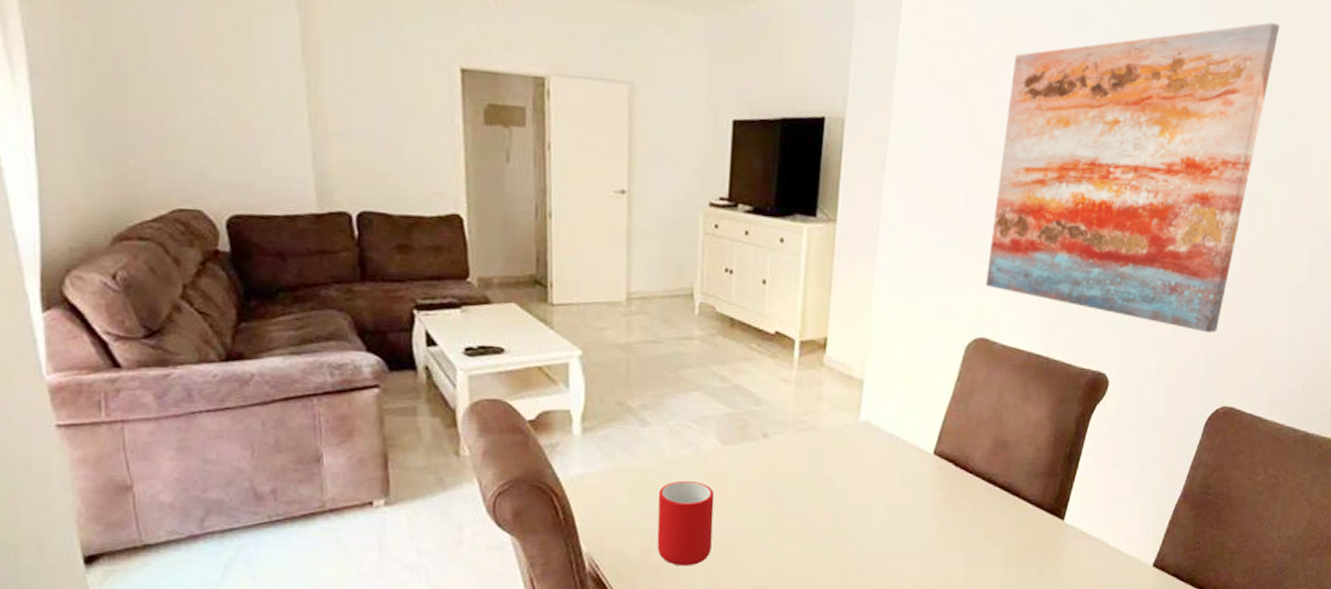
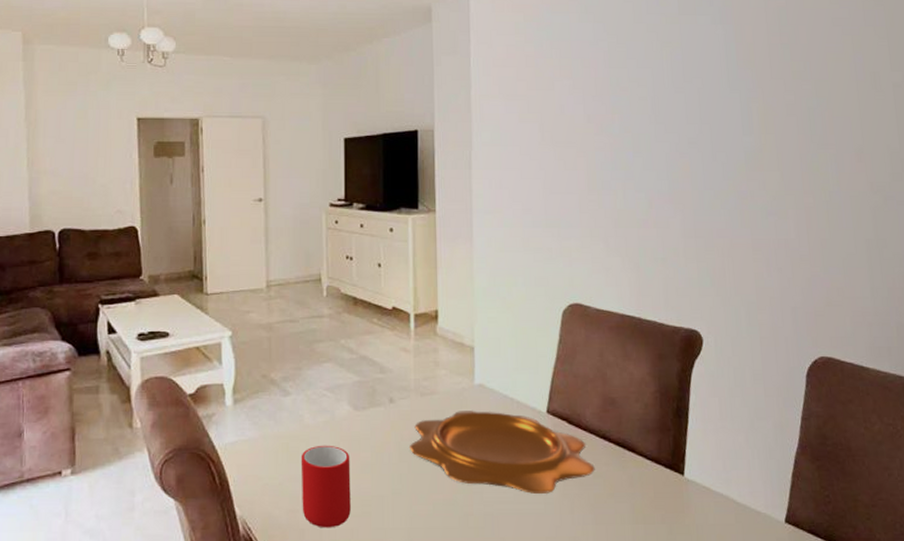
decorative bowl: none [781,449,976,535] -> present [410,411,595,494]
wall art: present [985,22,1280,333] -> none [568,24,798,288]

